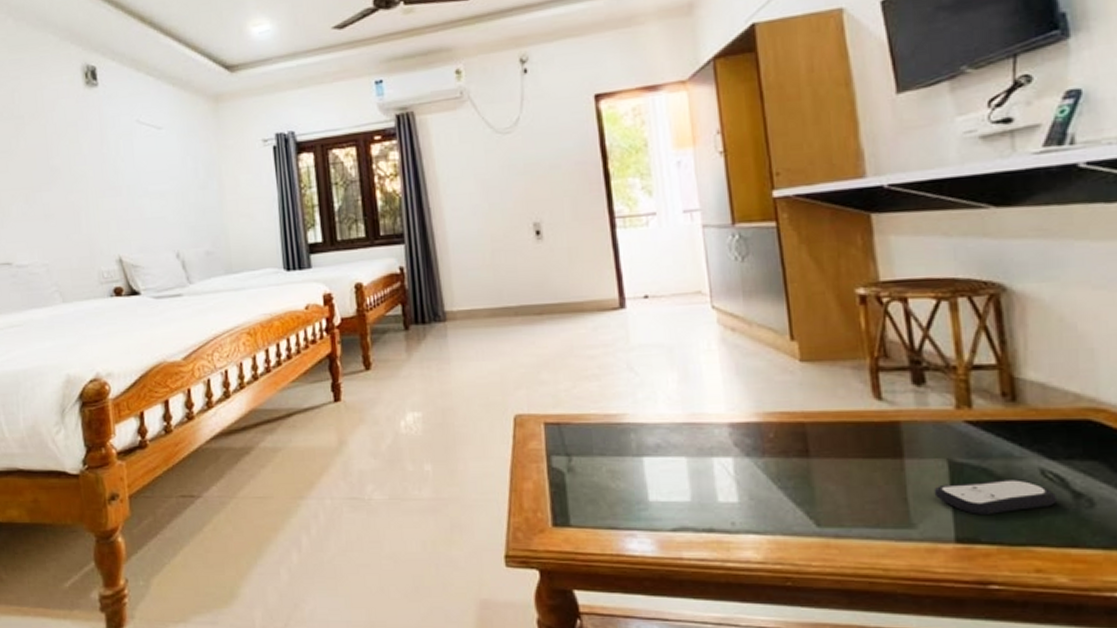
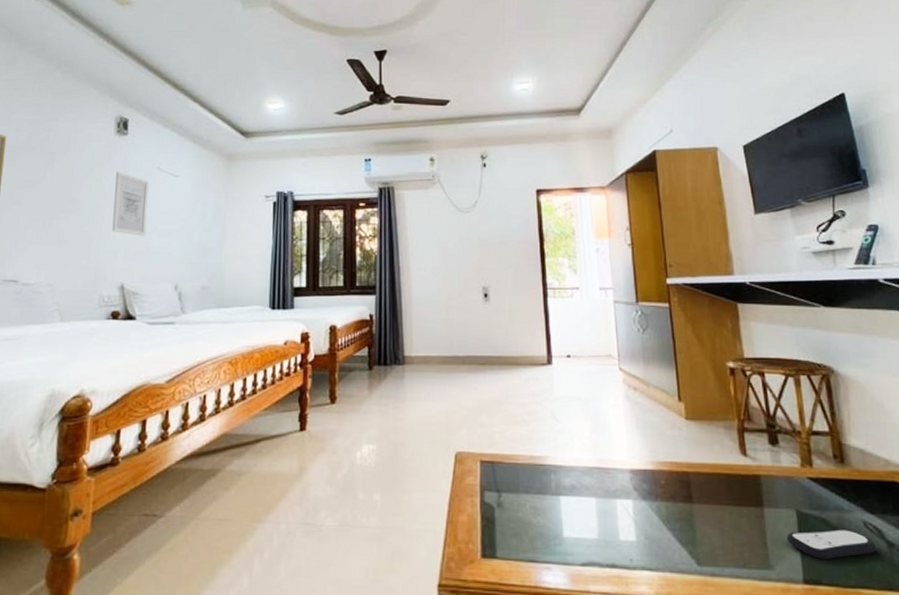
wall art: none [93,130,137,202] -> present [112,172,149,236]

